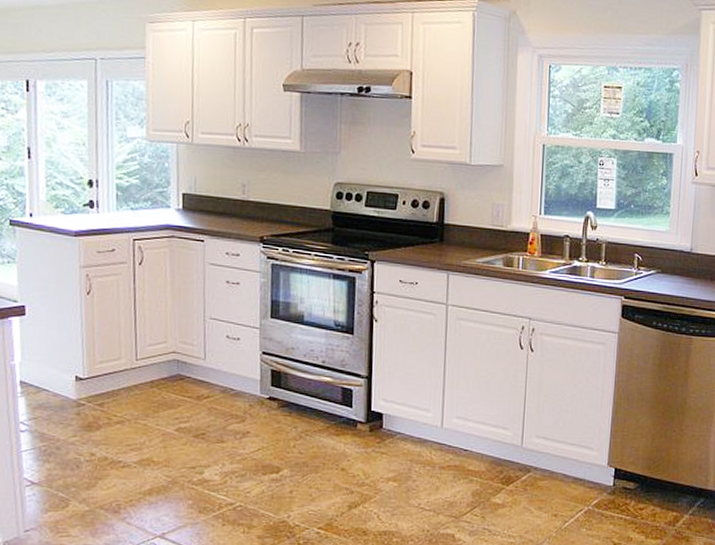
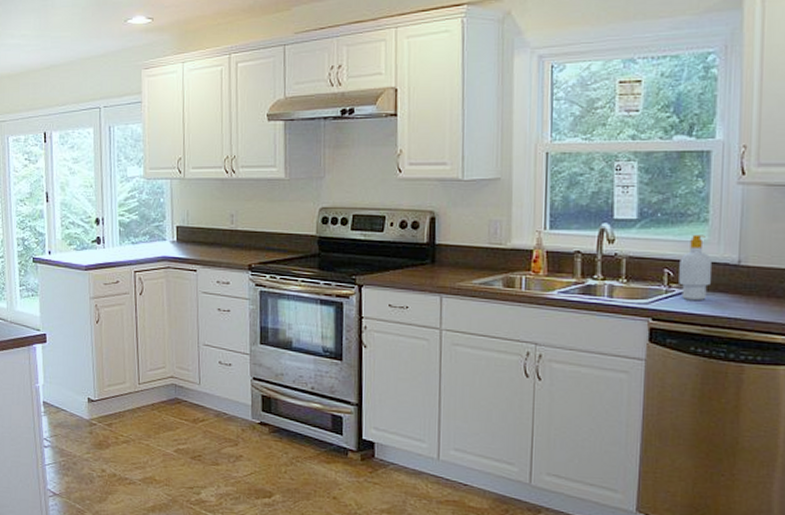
soap bottle: none [646,225,671,281] -> present [679,234,711,300]

